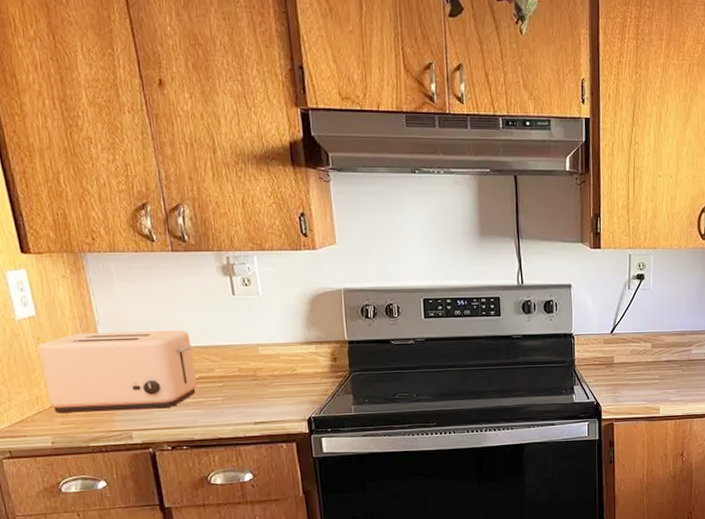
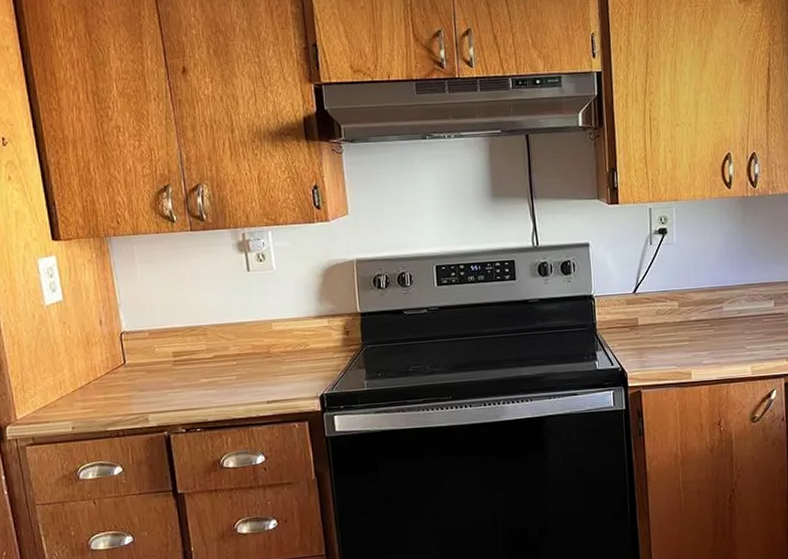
toaster: present [37,330,197,414] -> none [63,309,212,398]

